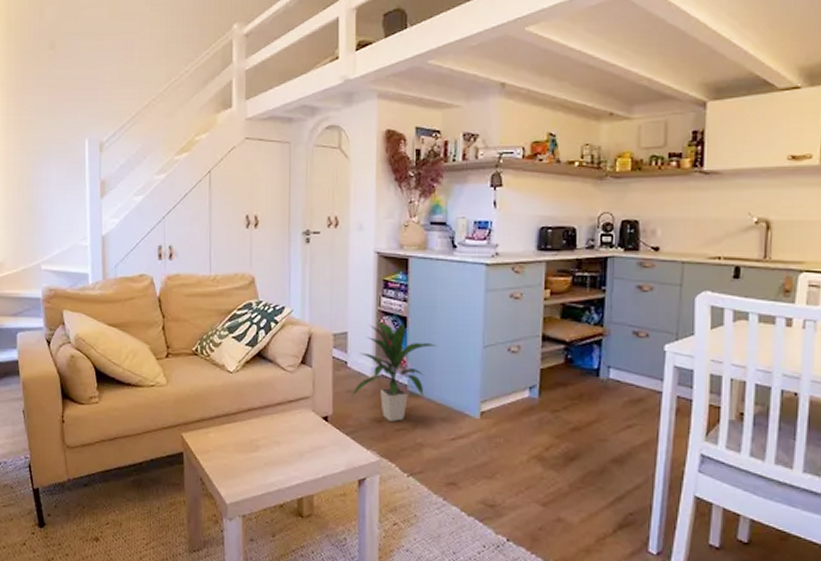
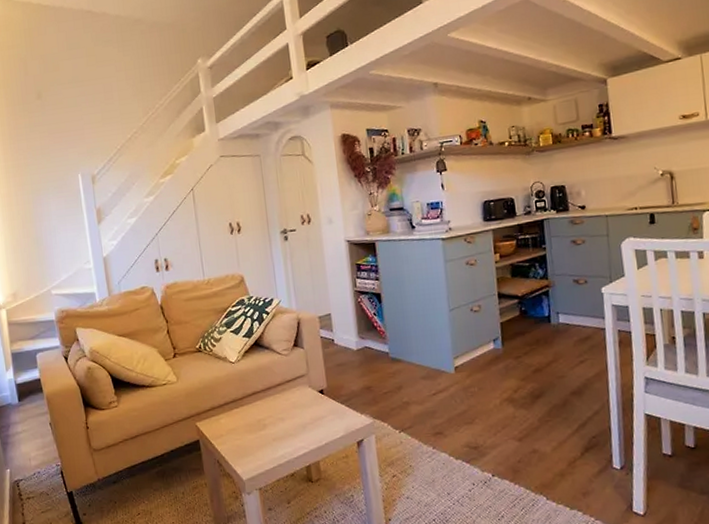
indoor plant: present [352,321,437,421] -> none [342,297,410,386]

